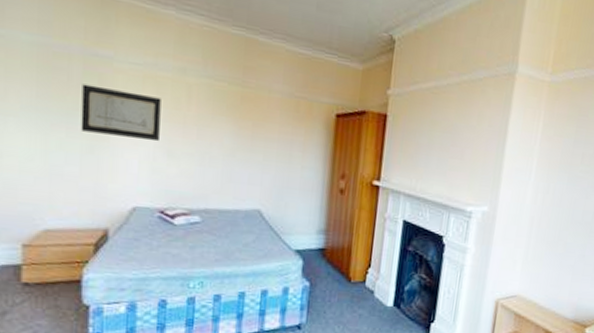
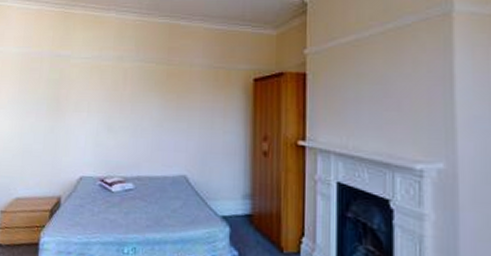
wall art: present [81,84,161,142] -> none [46,79,104,119]

